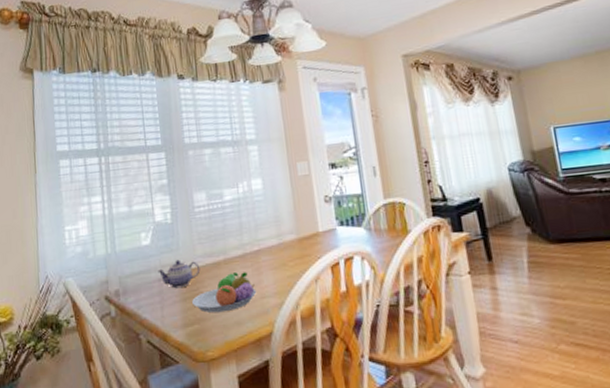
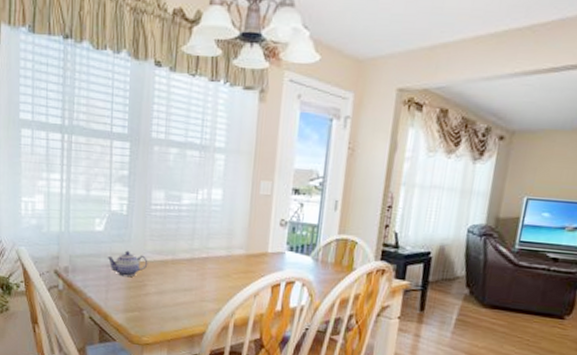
fruit bowl: present [192,272,257,313] -> none [136,273,198,307]

